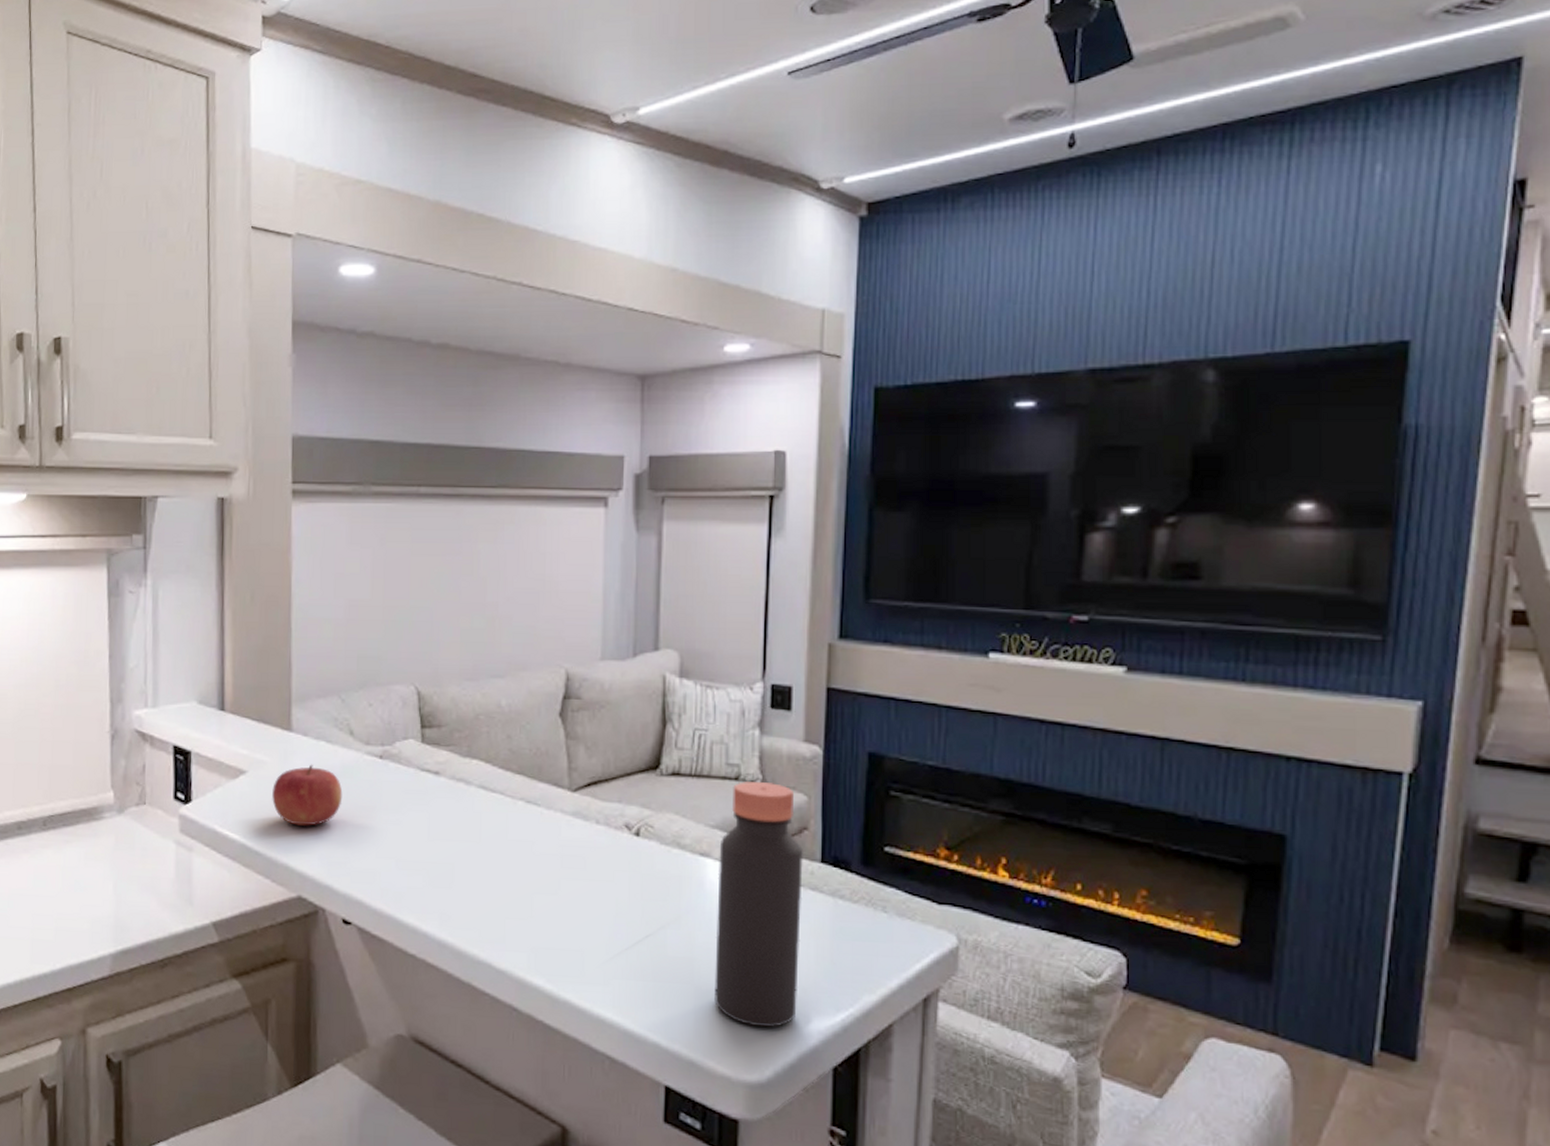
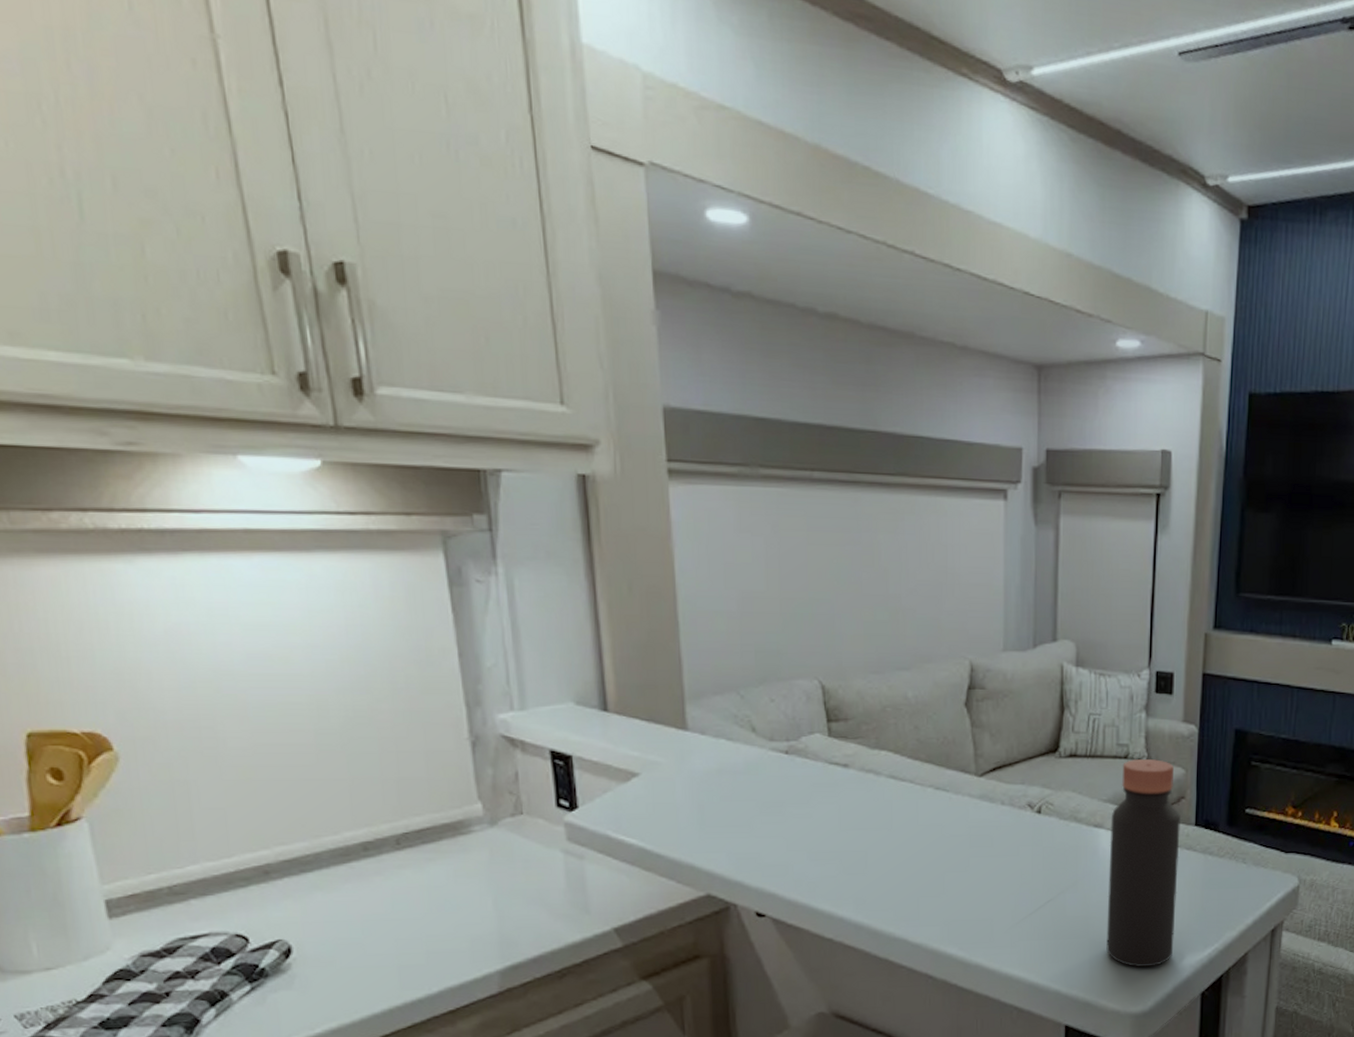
fruit: present [272,764,343,826] -> none [670,763,748,825]

